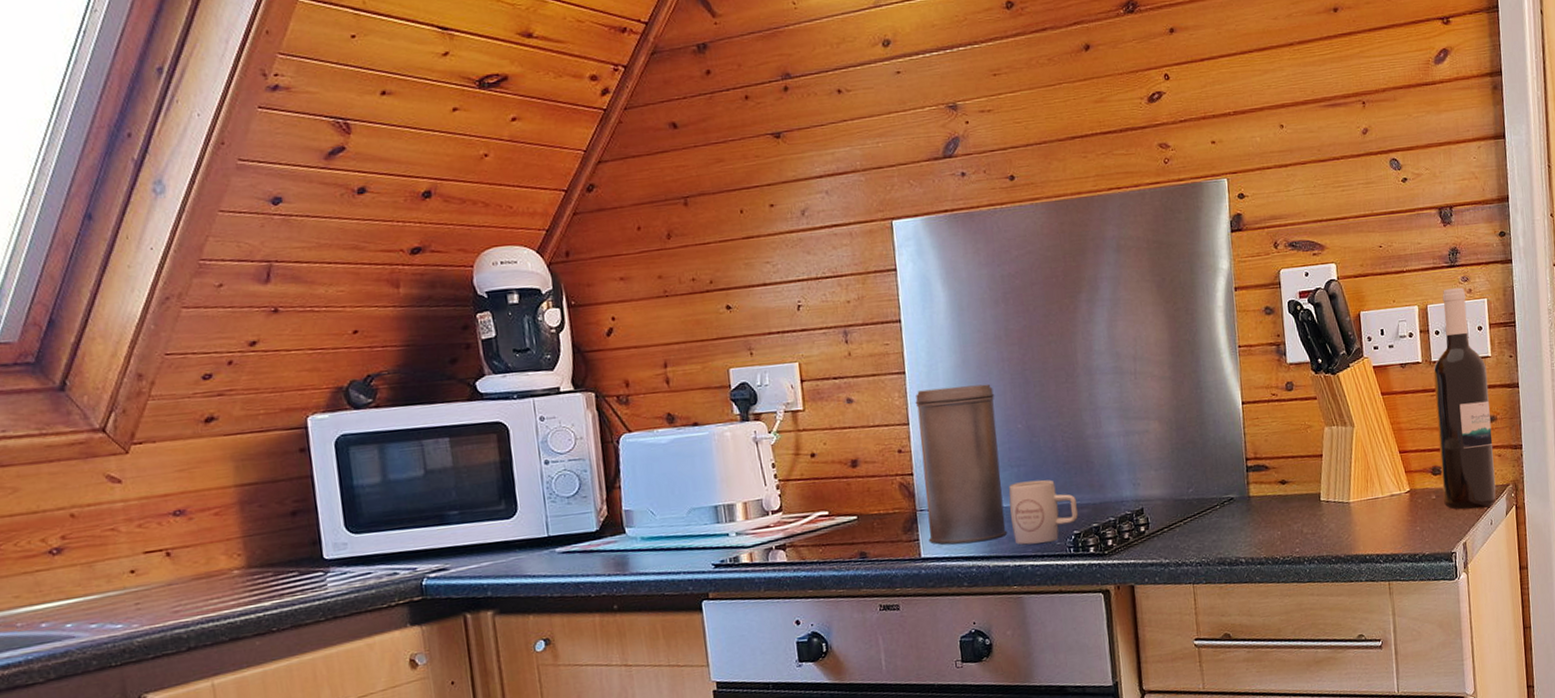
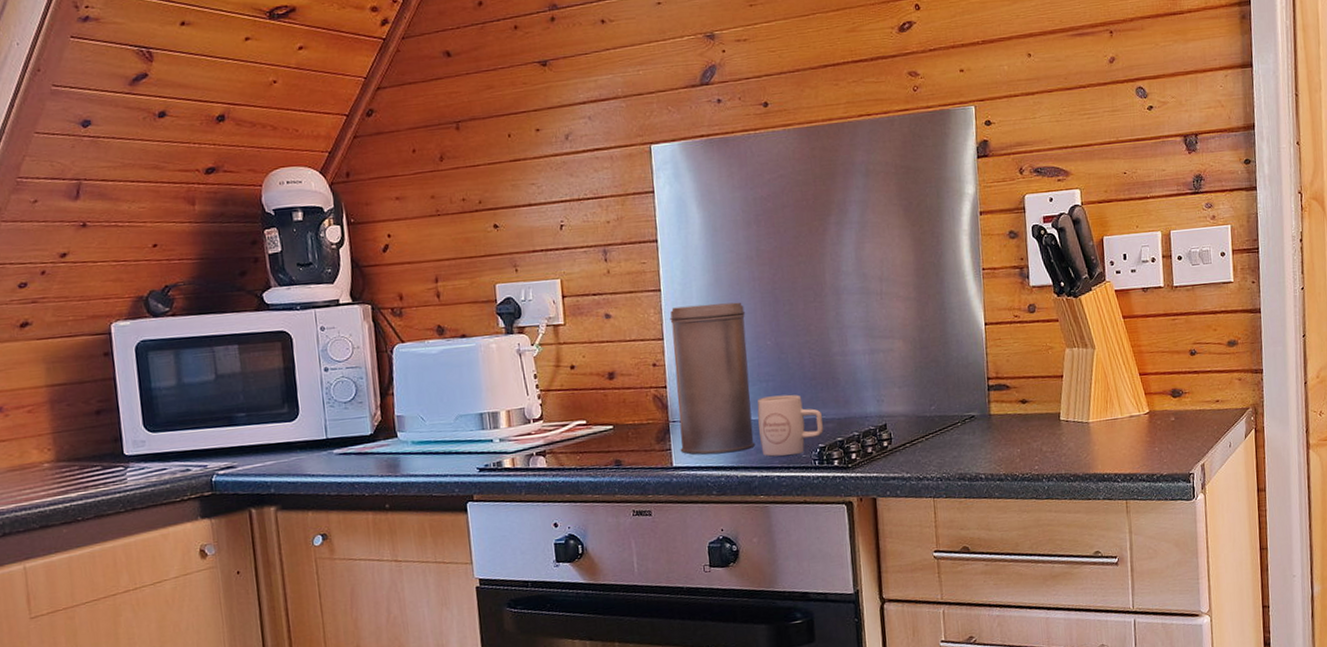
wine bottle: present [1433,287,1497,510] -> none [1175,213,1236,432]

